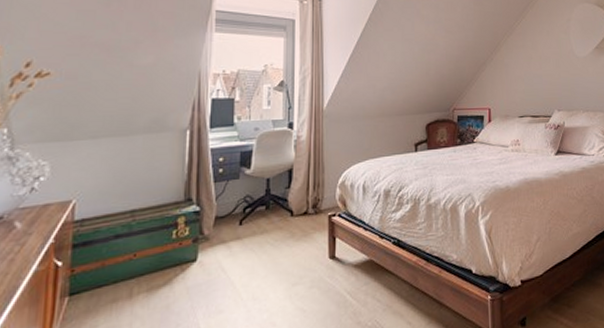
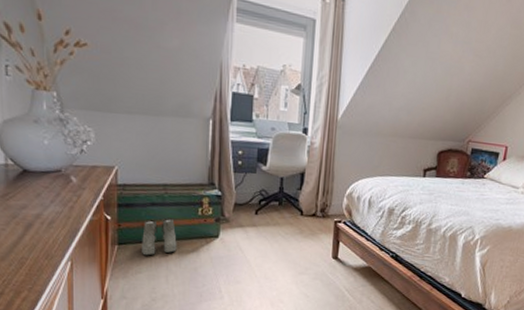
boots: none [100,249,145,303] -> present [142,217,177,256]

